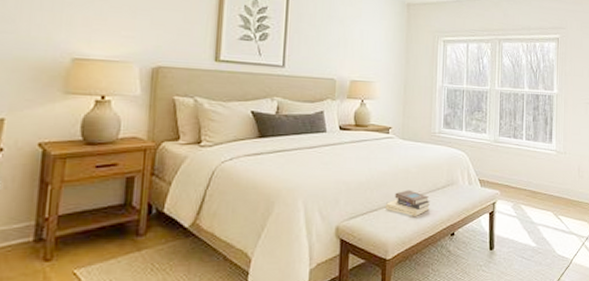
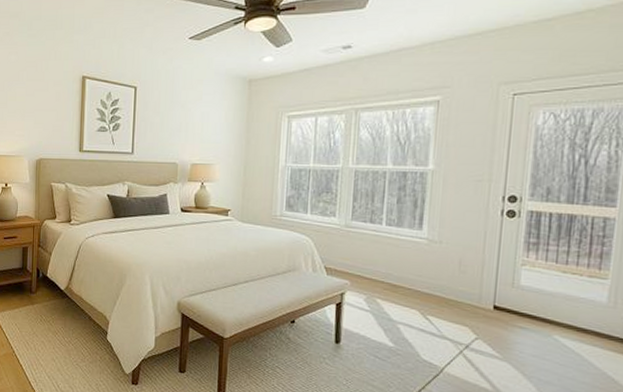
books: present [386,190,430,217] -> none [224,272,269,301]

